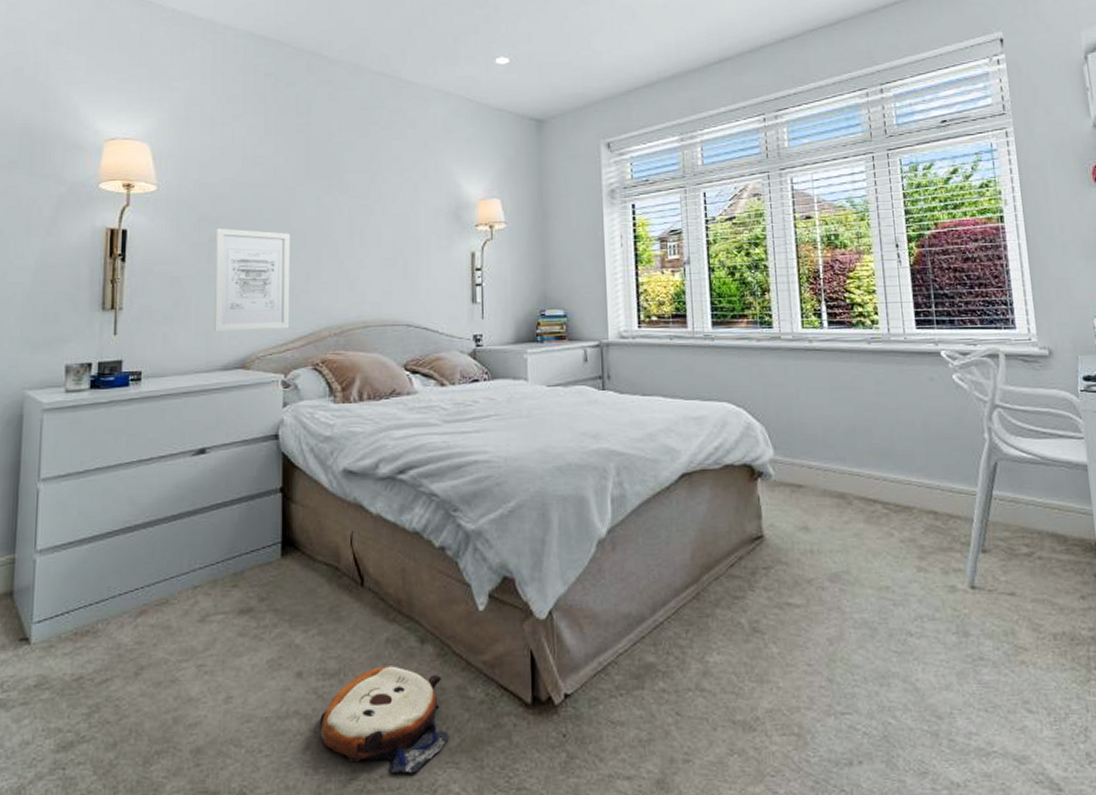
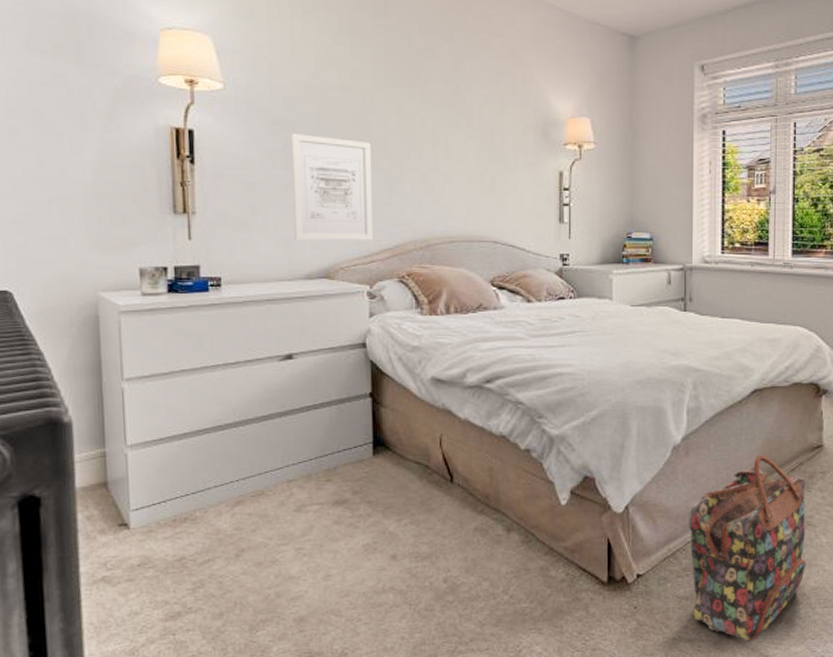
plush toy: present [320,666,449,774] -> none [414,550,533,638]
backpack: none [619,548,757,781] -> present [689,455,806,643]

